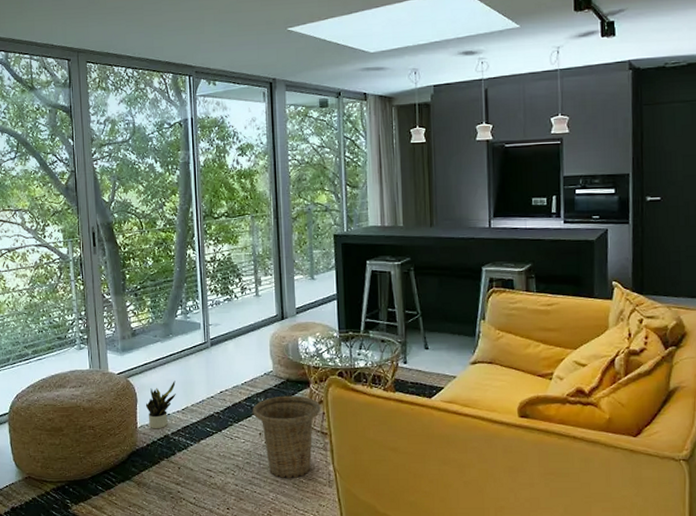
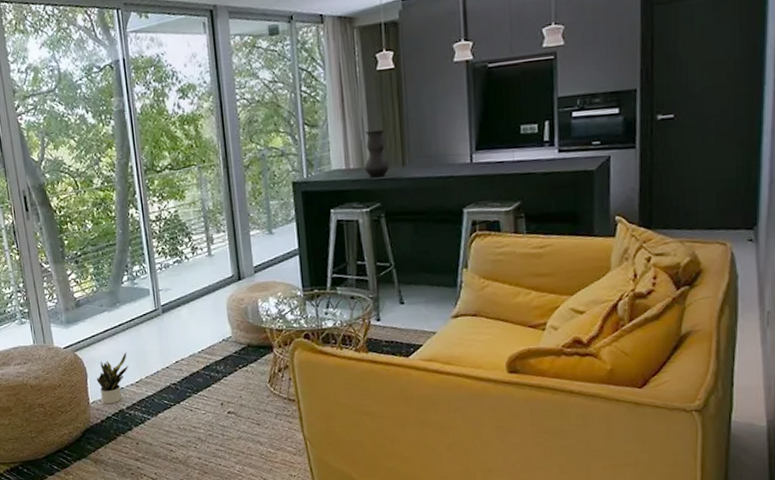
basket: present [253,395,321,479] -> none [212,361,287,450]
vase: none [397,194,419,236] -> present [364,129,390,178]

